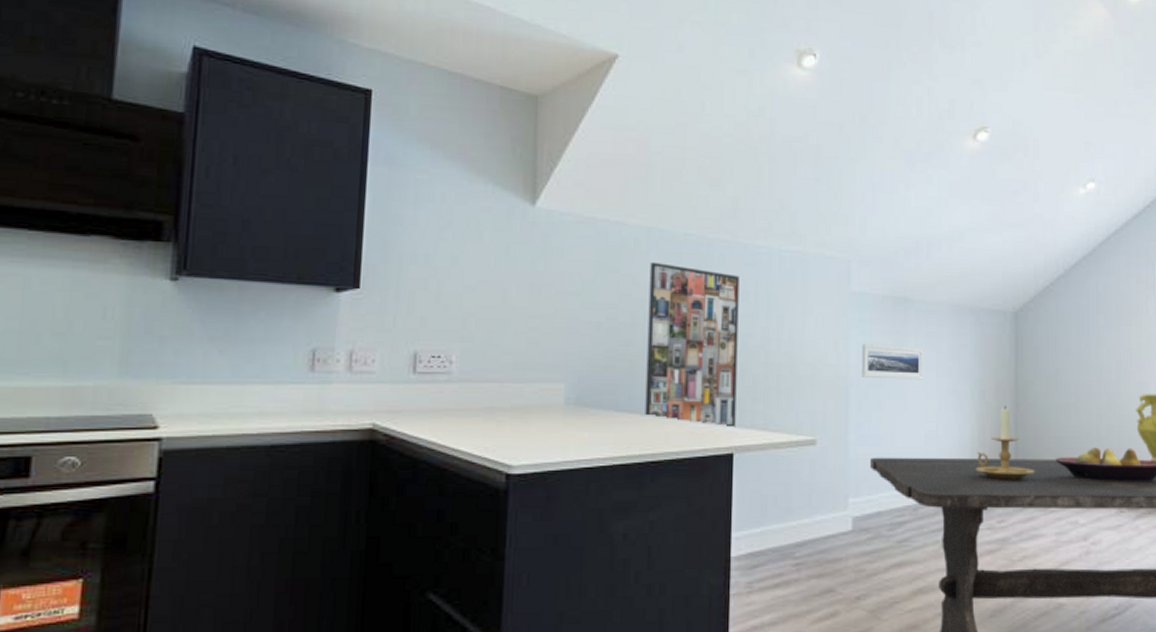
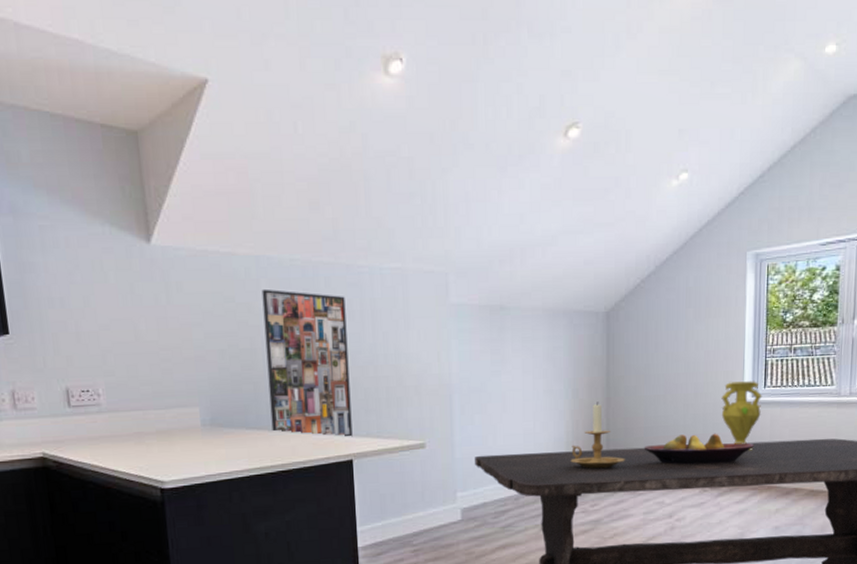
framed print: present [862,344,924,380] -> none [463,352,521,384]

